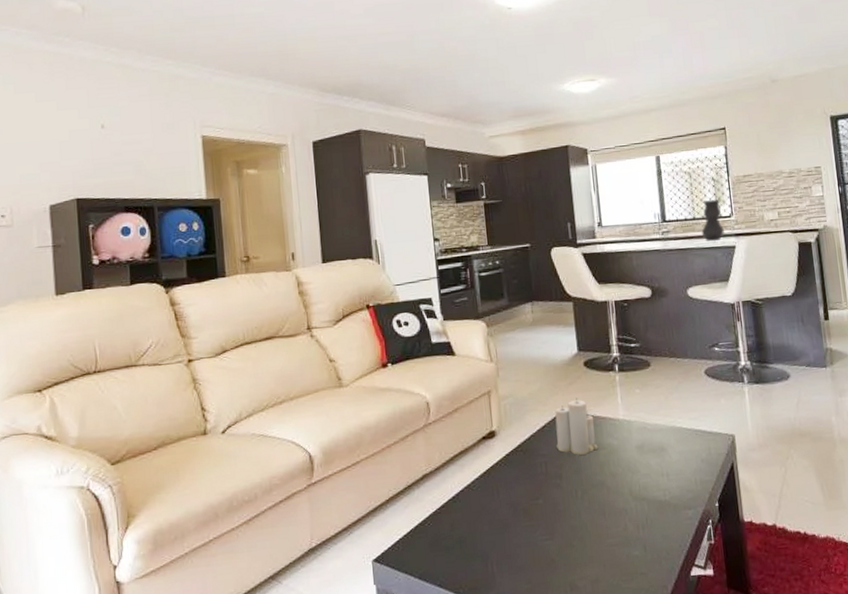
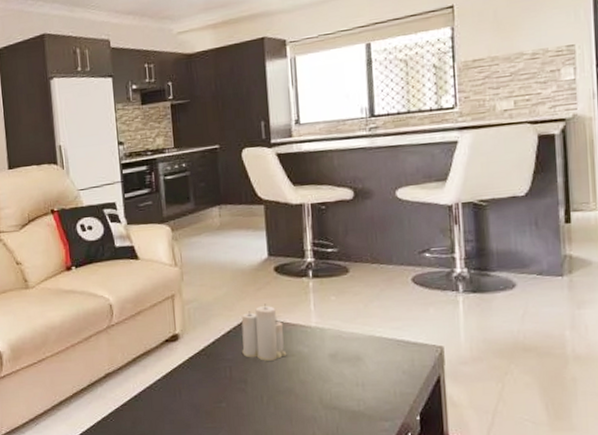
vase: present [701,199,725,242] -> none [416,89,445,138]

